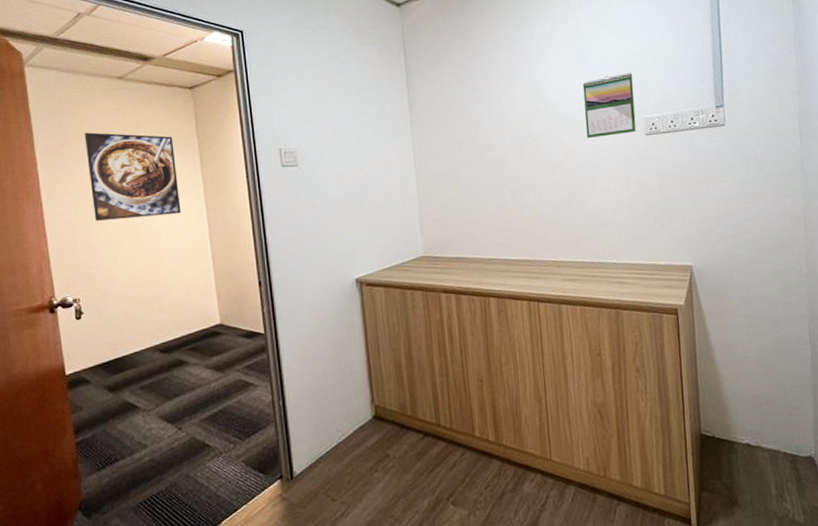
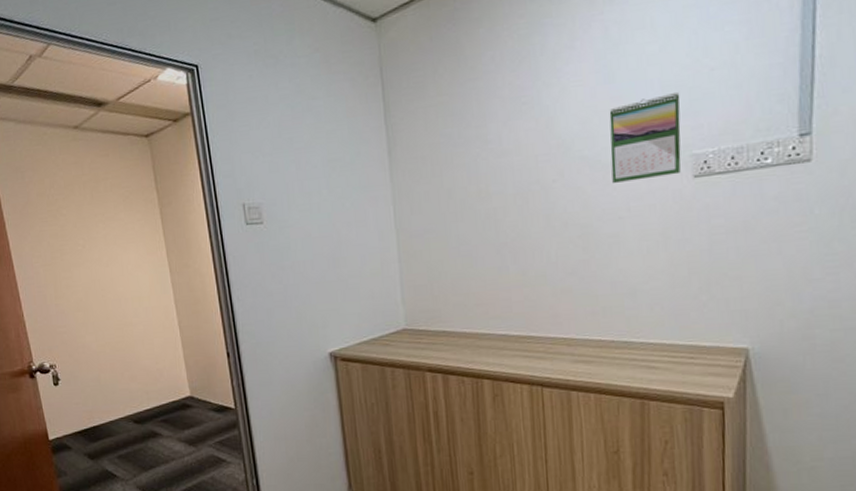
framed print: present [85,132,181,221] -> none [46,189,145,285]

